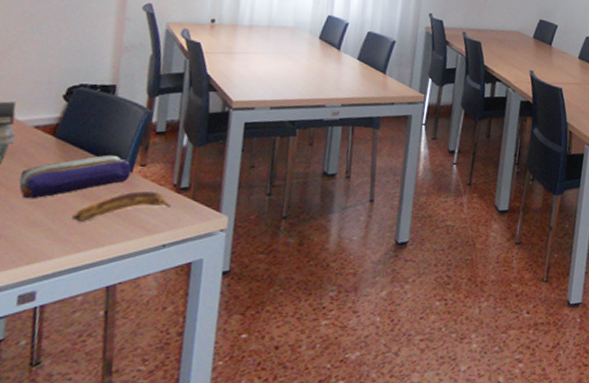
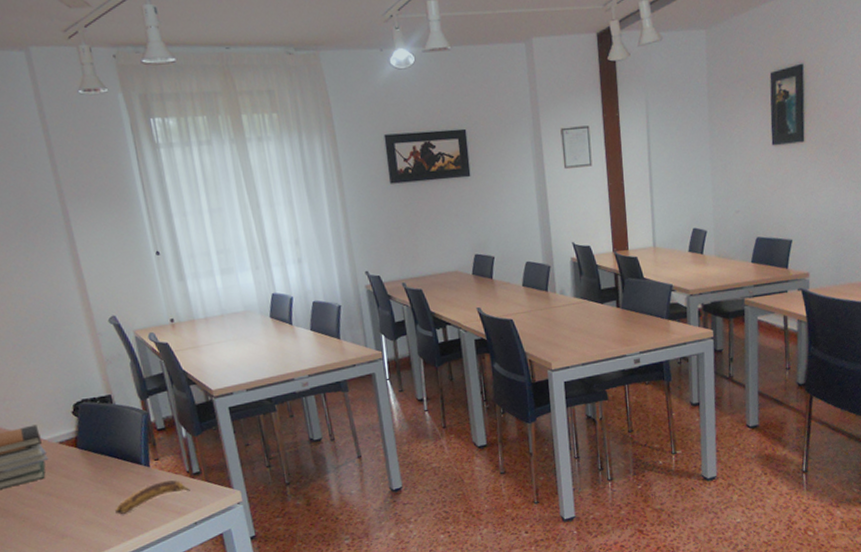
pencil case: present [19,154,132,199] -> none [62,454,150,503]

